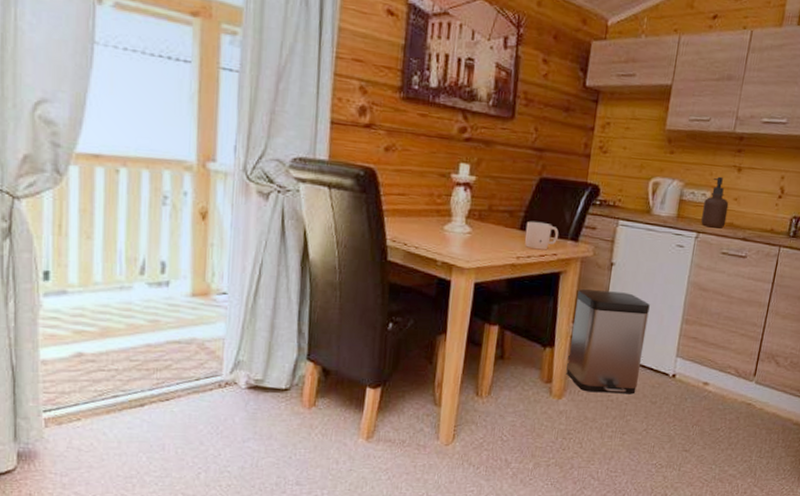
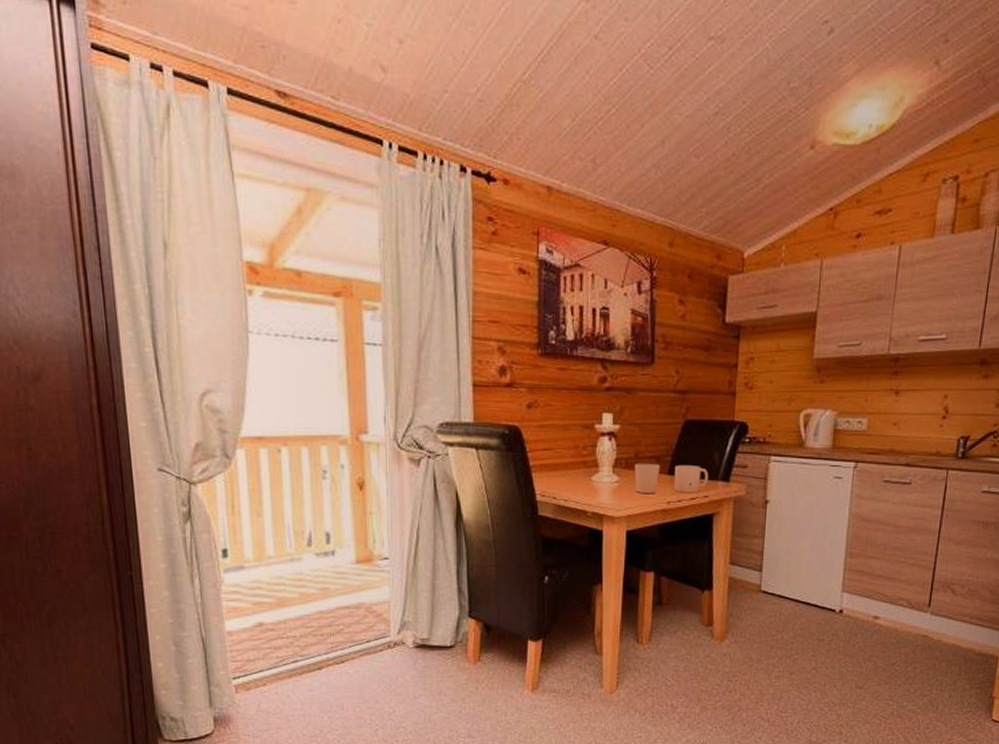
dixie cup: none [486,216,513,248] -> present [634,463,661,494]
pedal bin: present [567,289,650,395] -> none [727,530,810,633]
soap dispenser: present [701,176,729,229] -> none [859,402,888,456]

